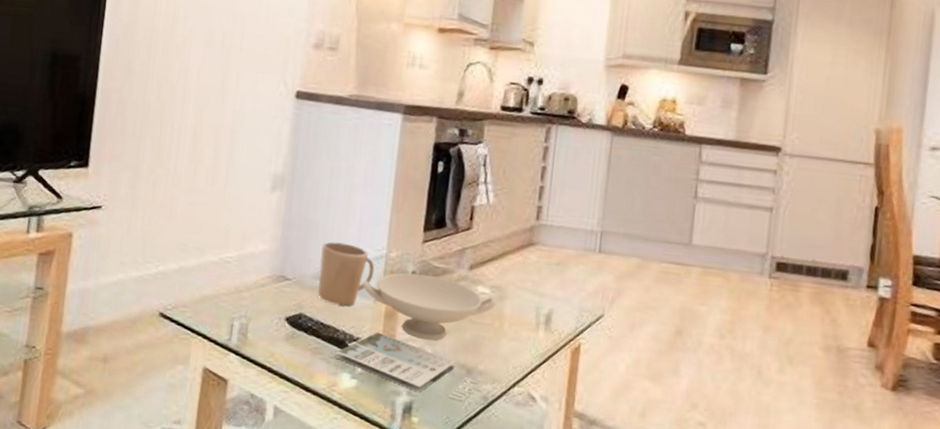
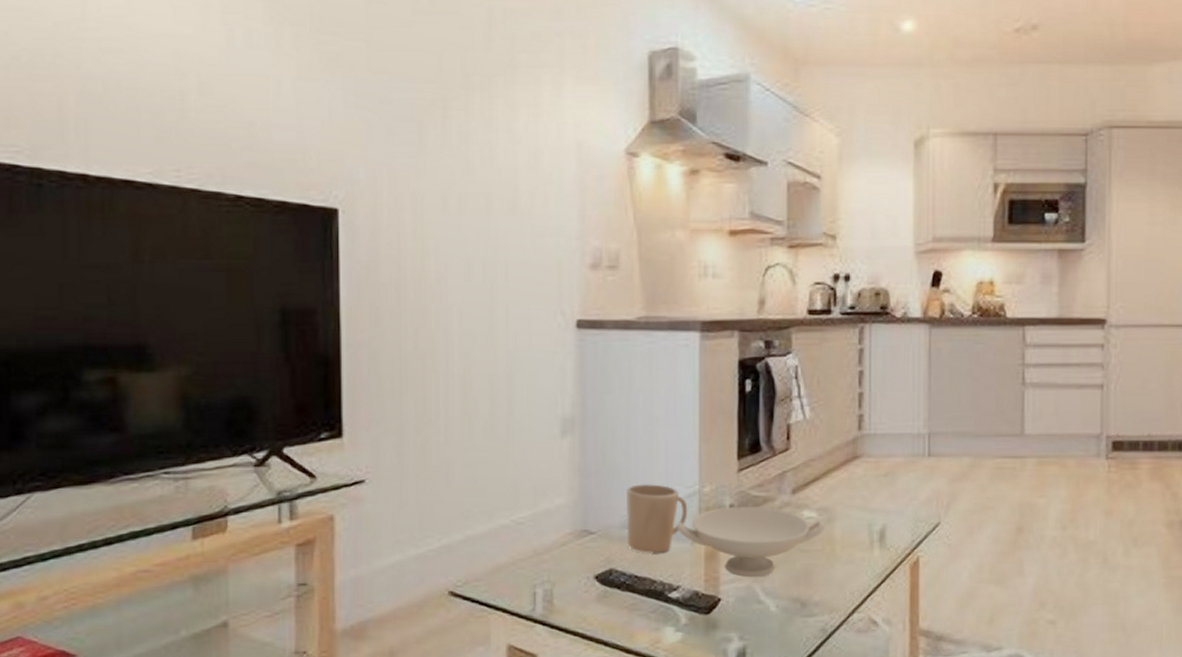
magazine: present [335,332,484,403] -> none [656,576,821,639]

